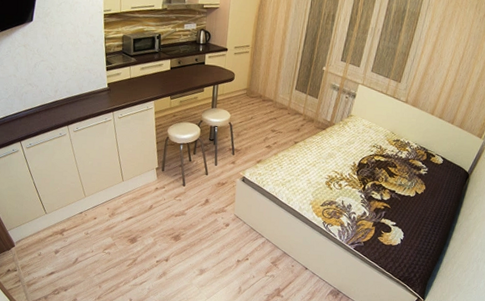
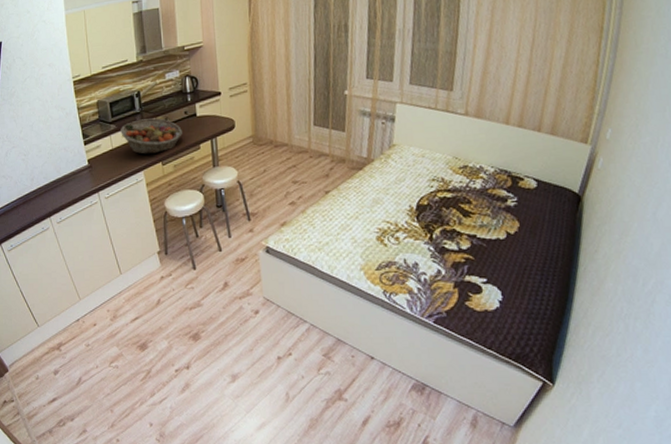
fruit basket: none [139,58,192,89] -> present [120,118,183,155]

